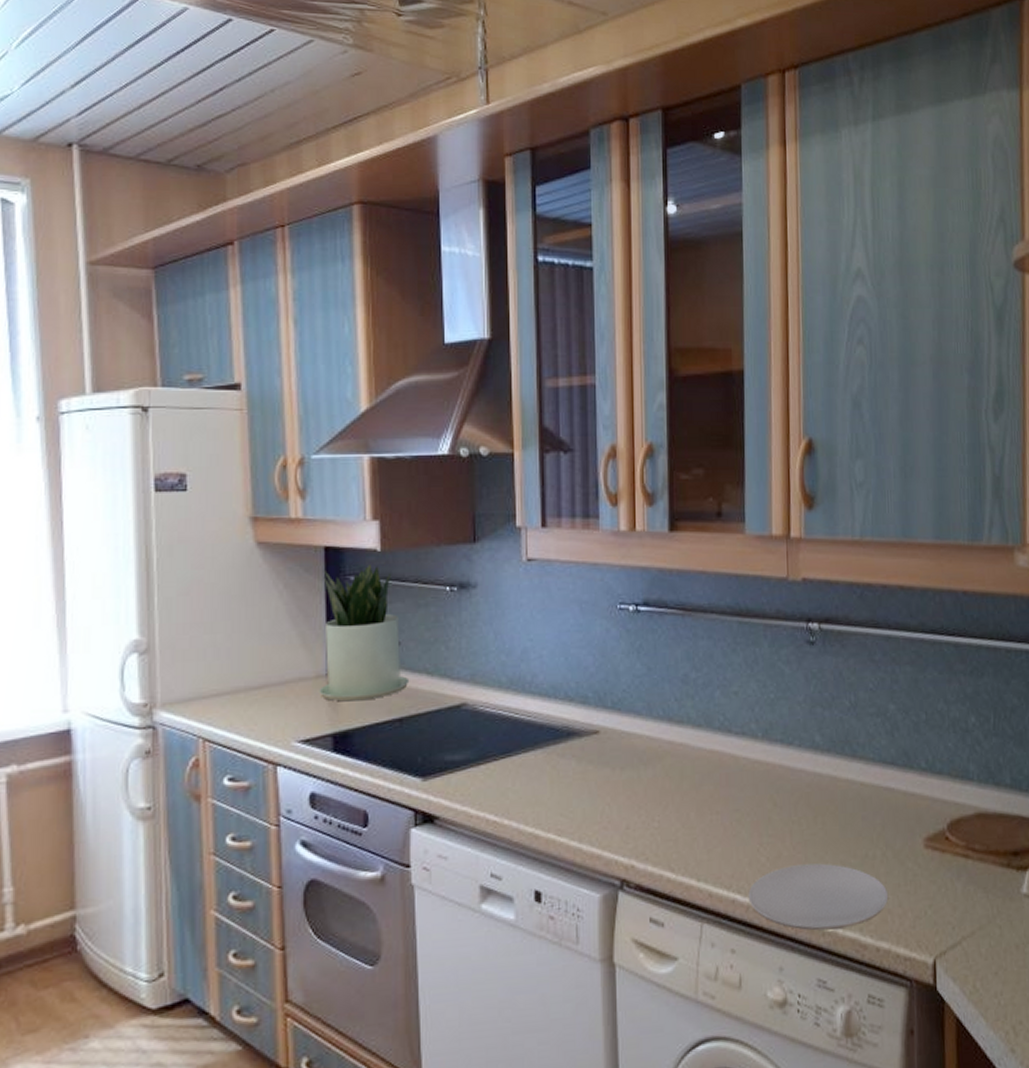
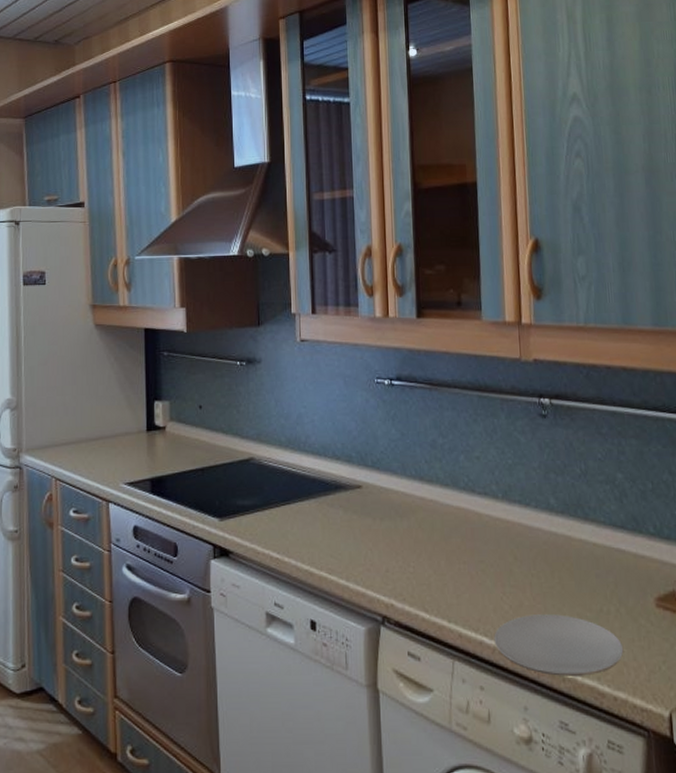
planter: present [319,564,410,702] -> none [140,343,209,453]

